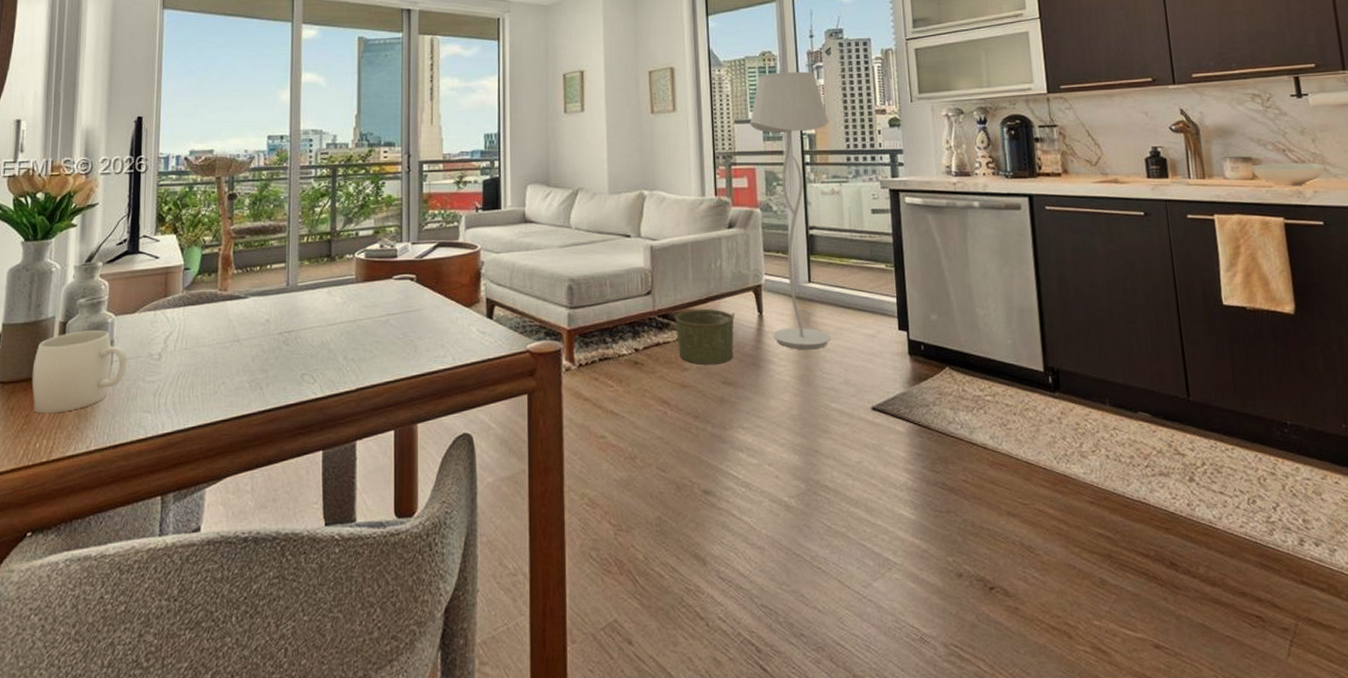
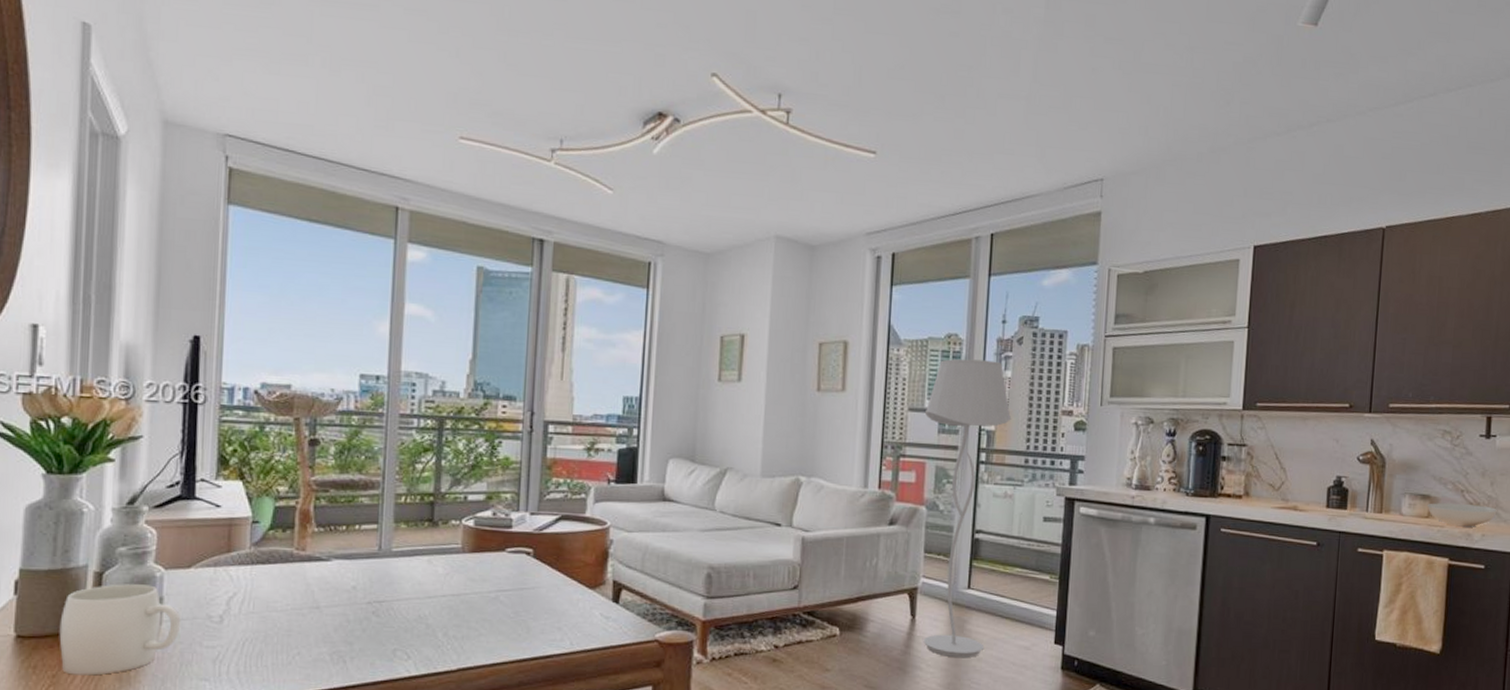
basket: present [673,308,736,365] -> none [820,608,887,668]

